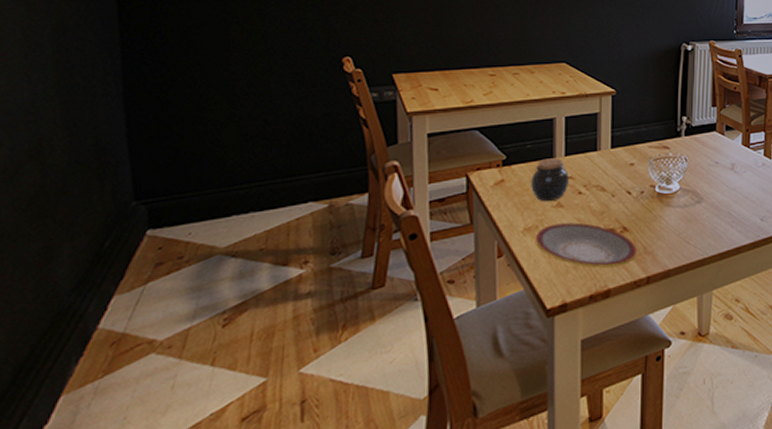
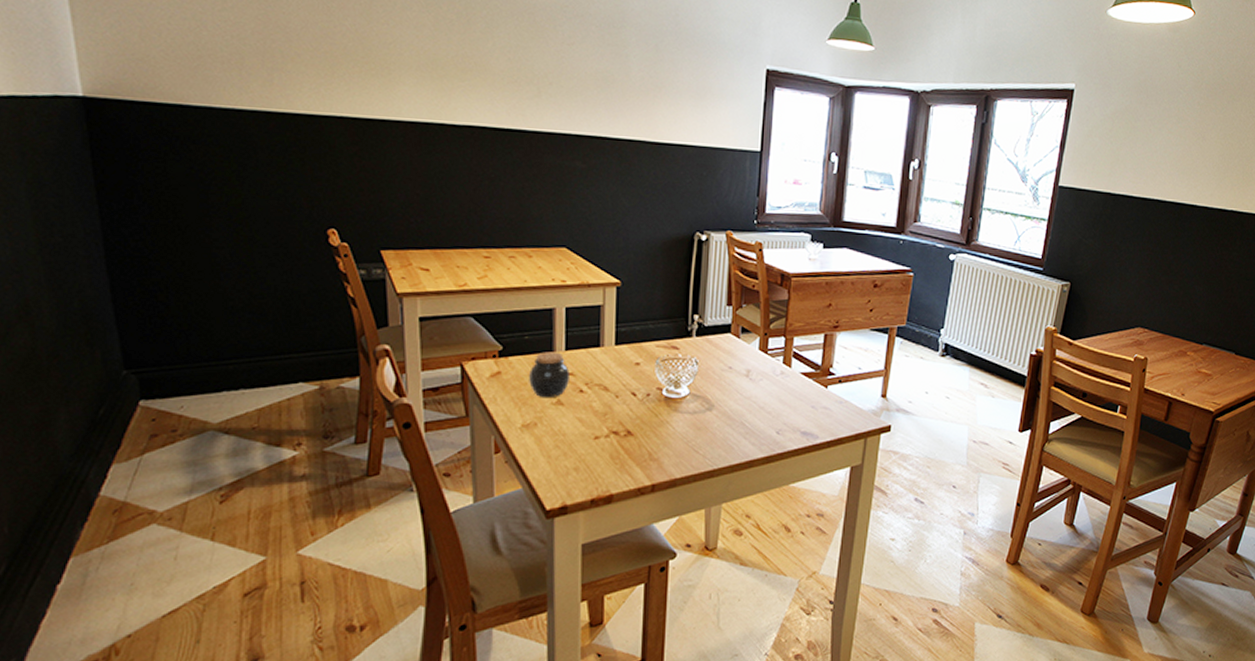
plate: present [536,222,637,268] -> none [535,422,641,471]

